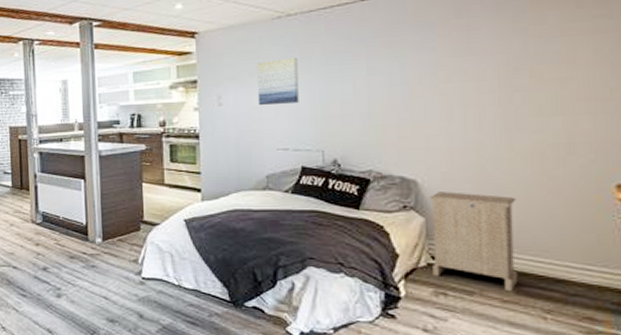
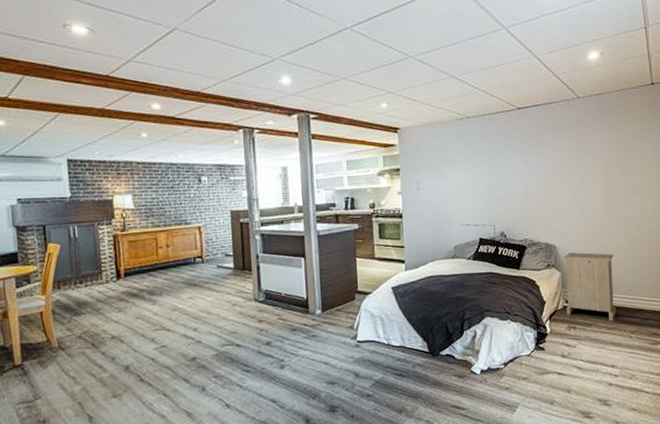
wall art: present [257,57,299,105] -> none [446,151,477,189]

